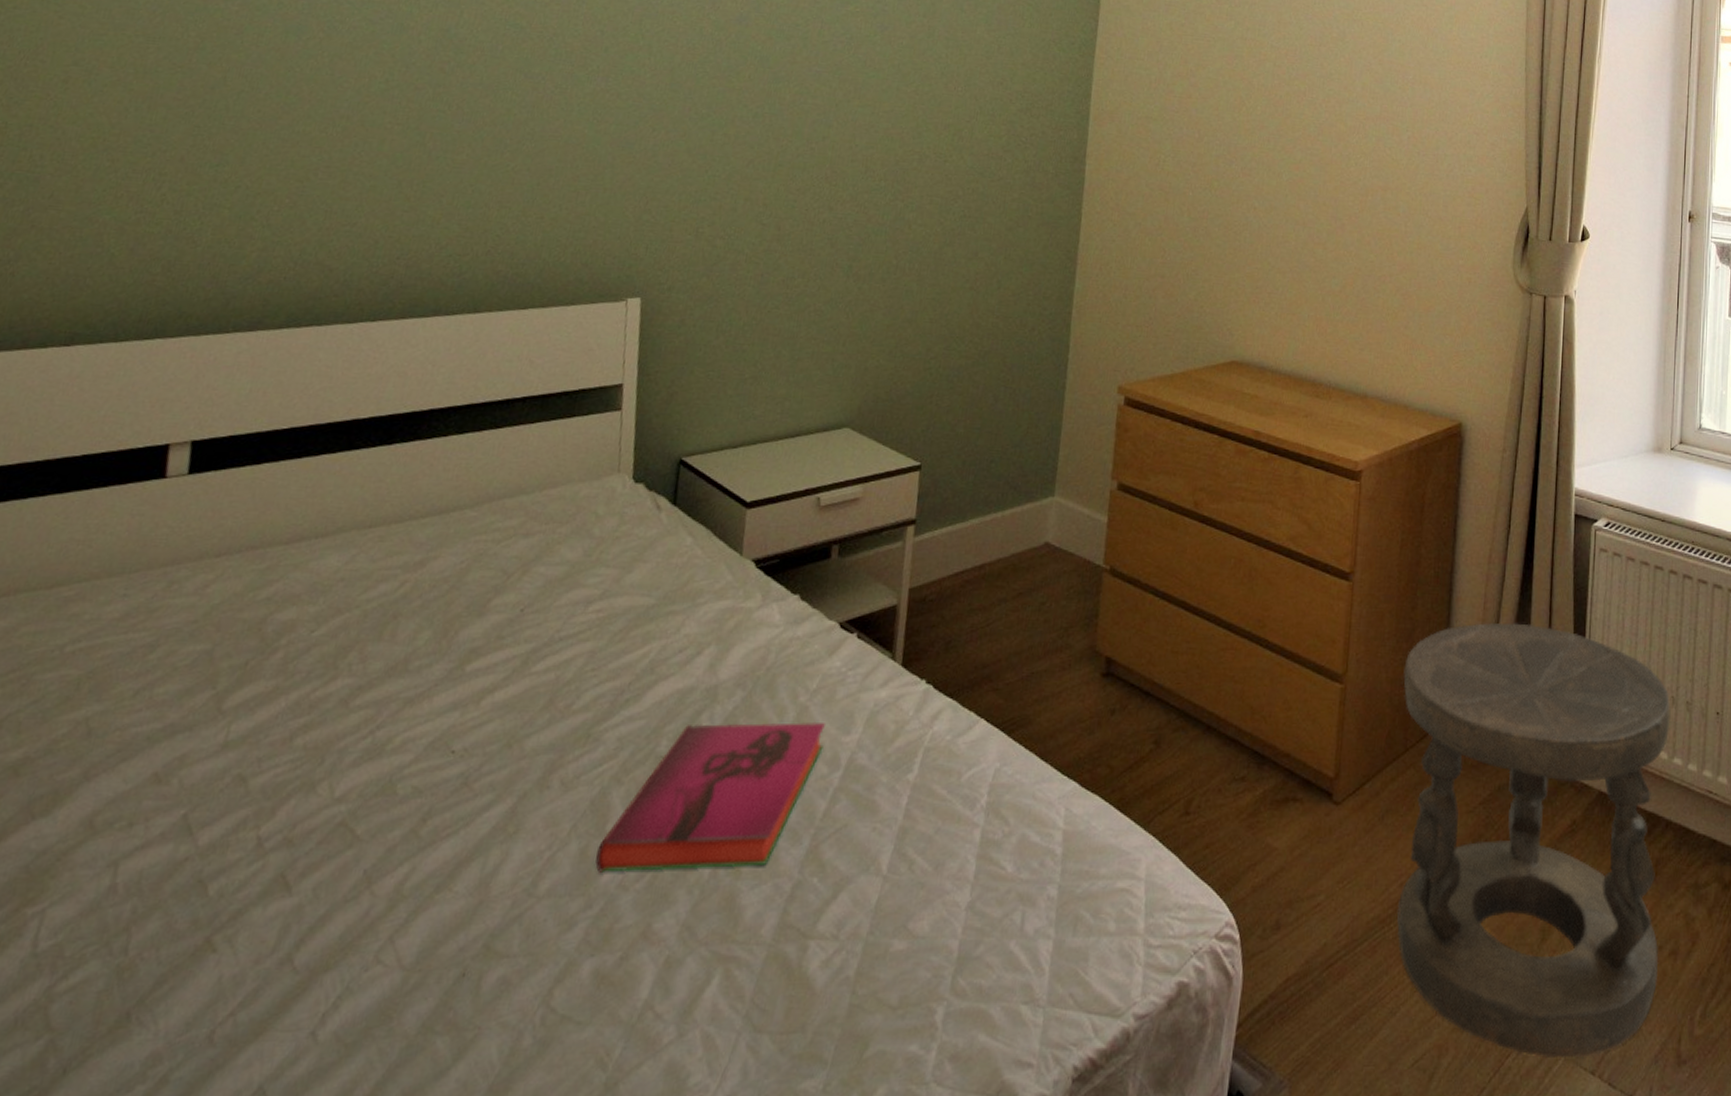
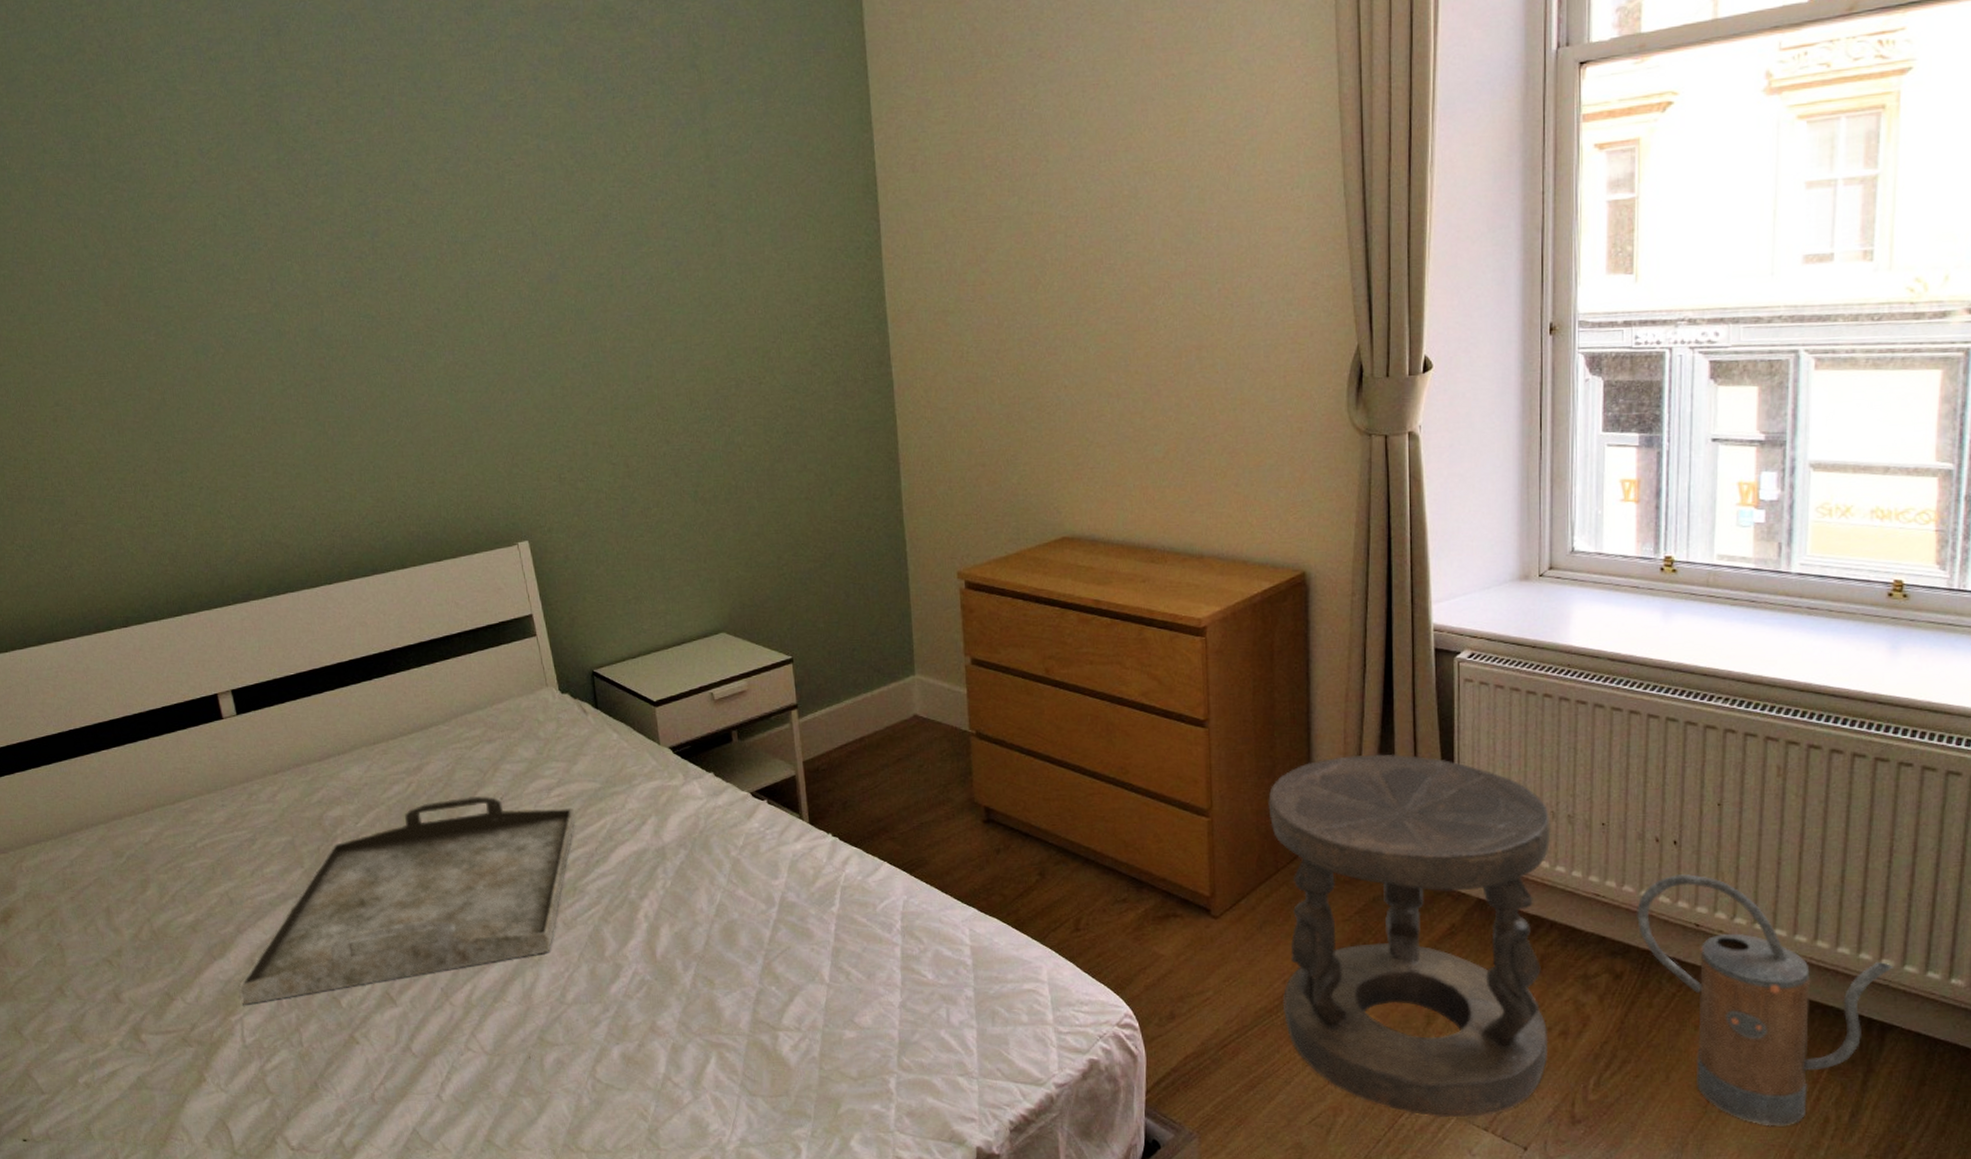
serving tray: none [51,604,613,889] -> present [238,795,575,1005]
hardback book: present [595,721,825,872] -> none [602,870,759,986]

